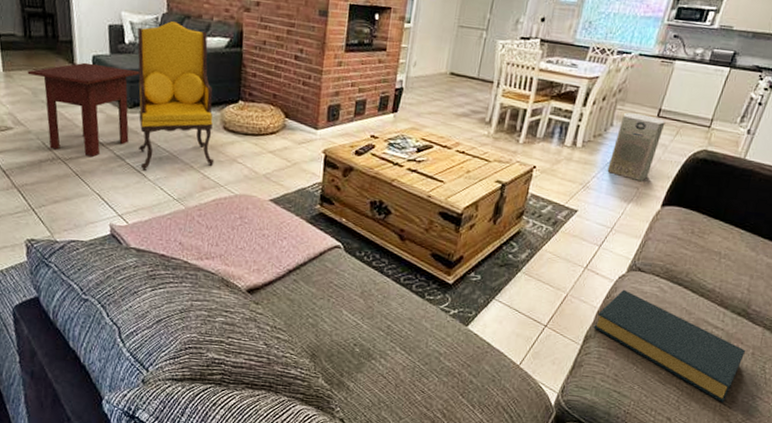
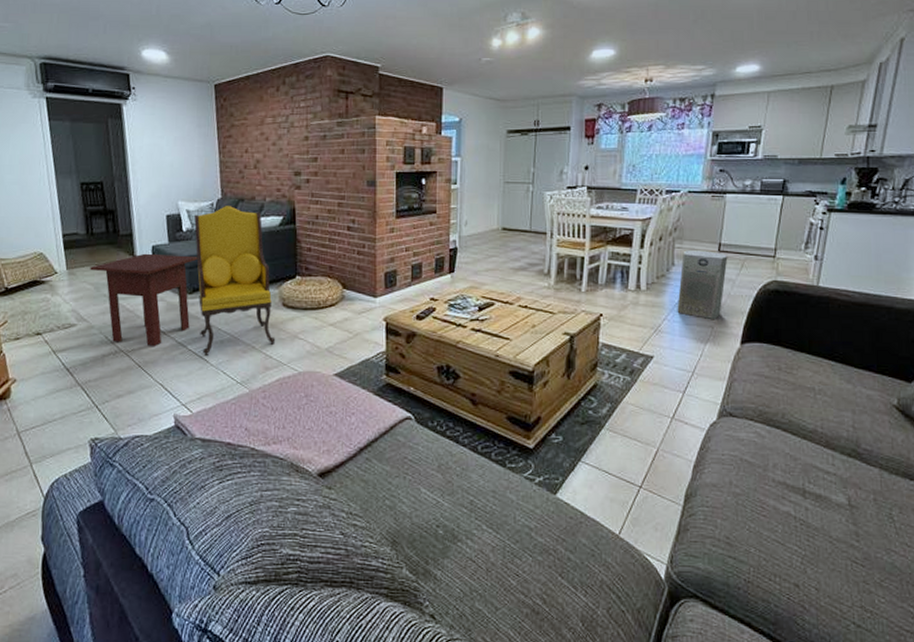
hardback book: present [594,289,745,403] -> none [693,438,866,561]

